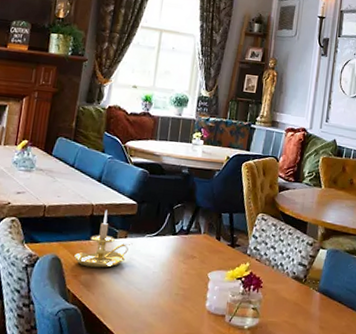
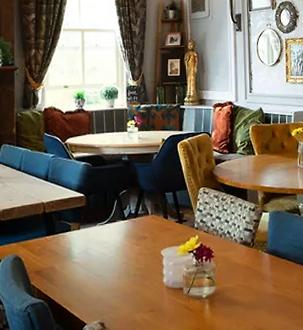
candle holder: present [74,209,133,268] -> none [34,205,86,262]

